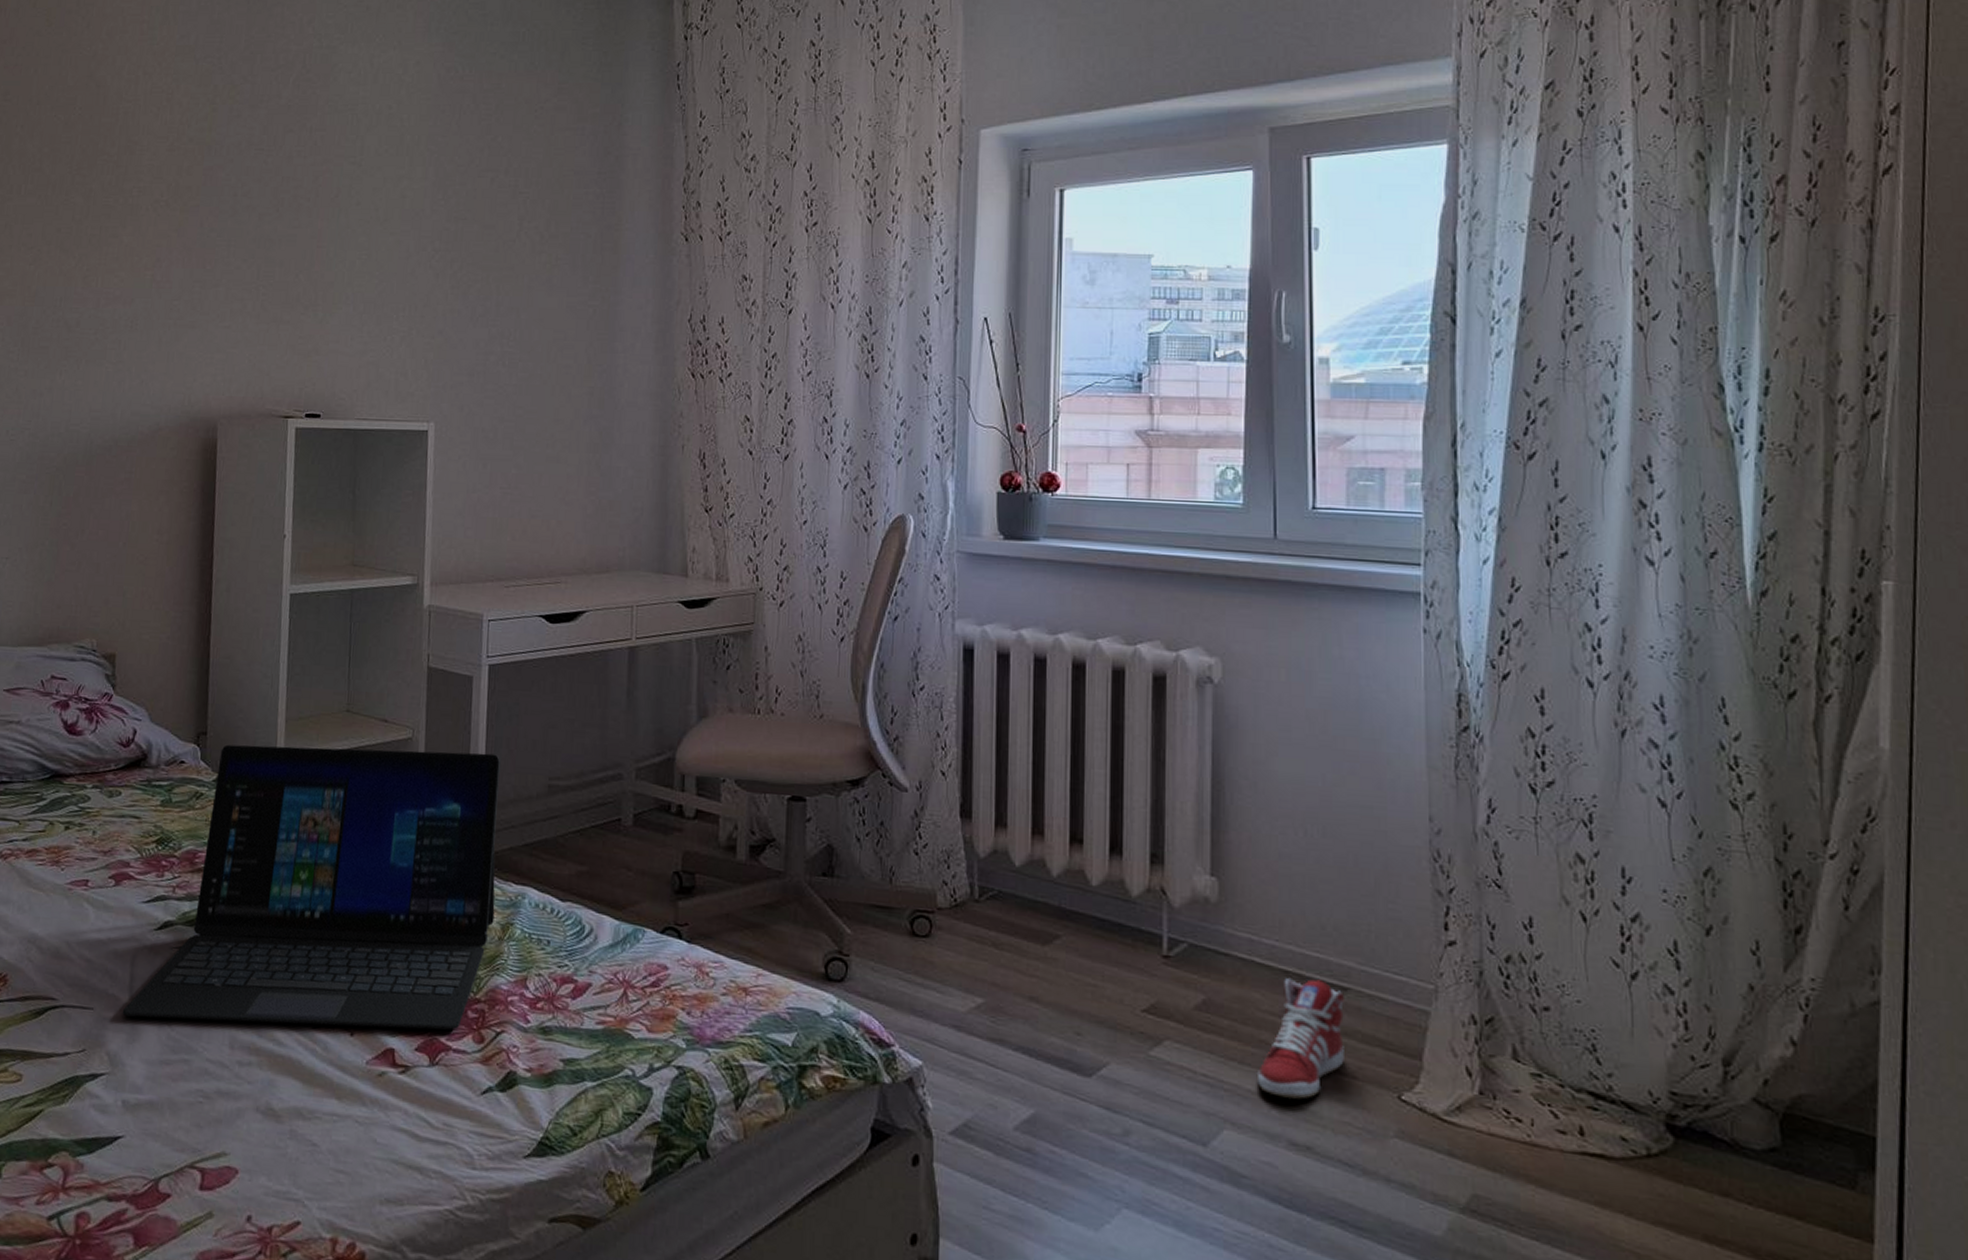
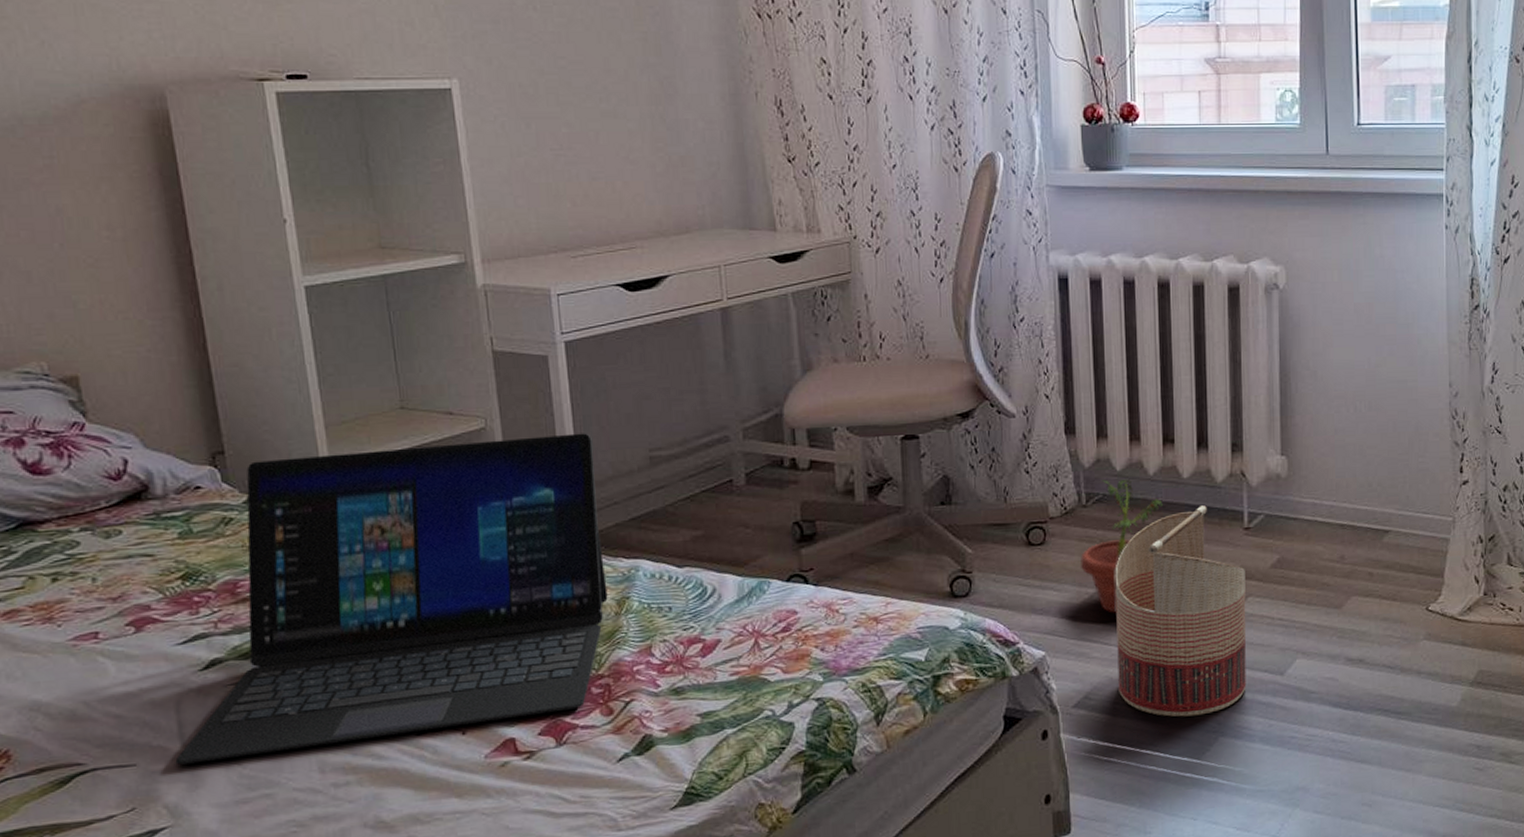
potted plant: none [969,874,1066,1031] -> present [1080,480,1163,613]
basket: none [1004,921,1162,1176] -> present [1115,505,1246,717]
sneaker: present [1258,978,1344,1100] -> none [1322,527,1387,625]

